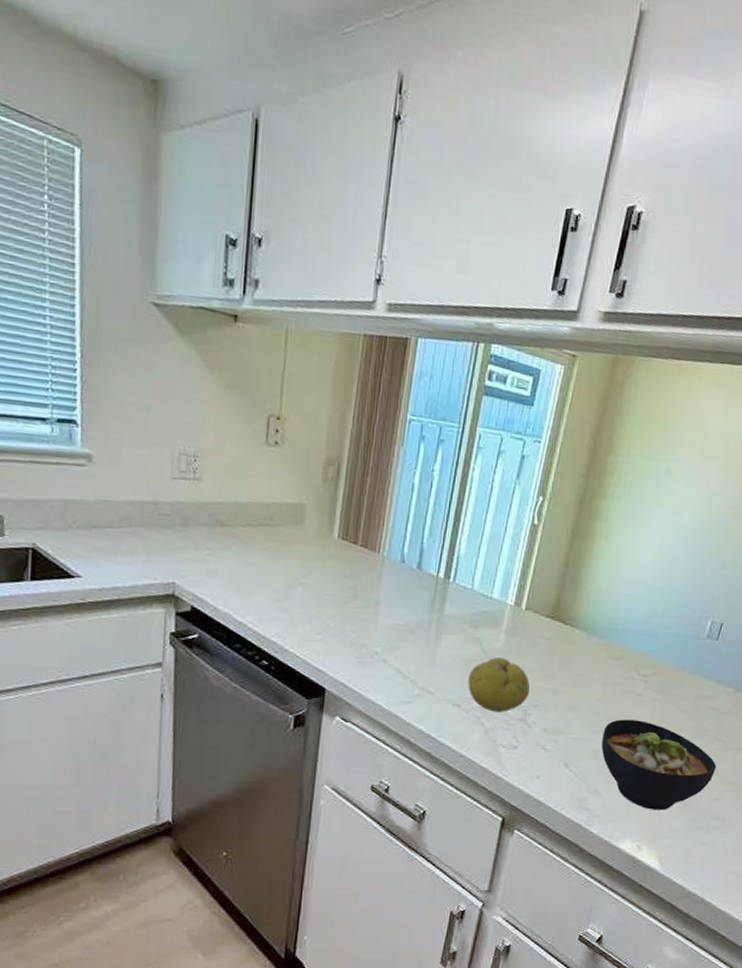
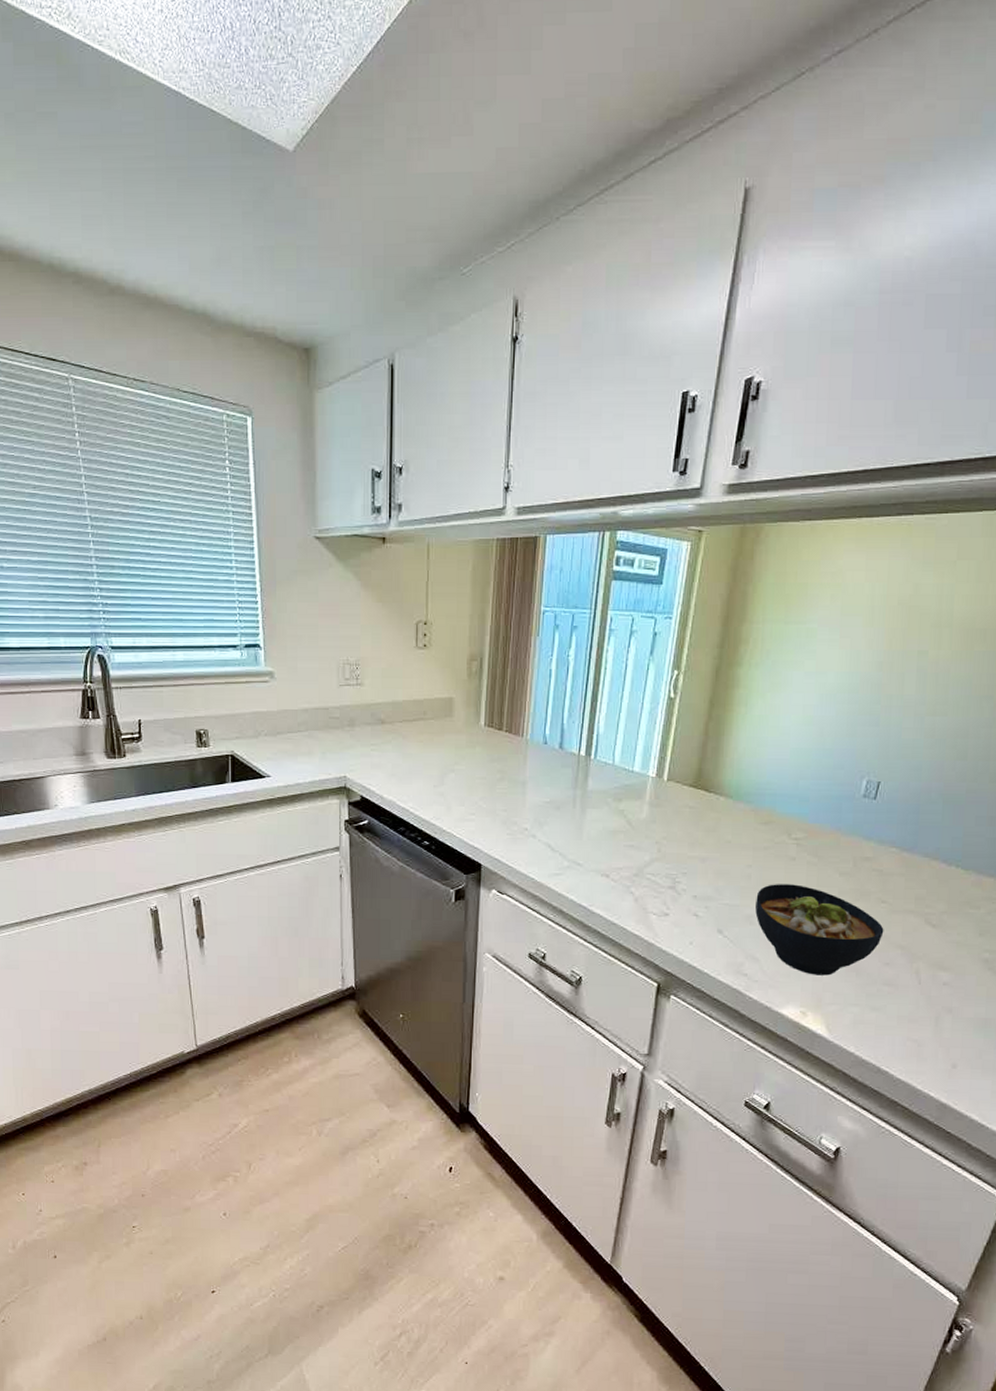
fruit: present [468,656,530,713] -> none [615,827,677,881]

